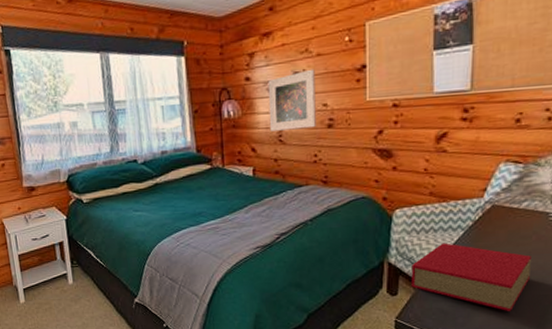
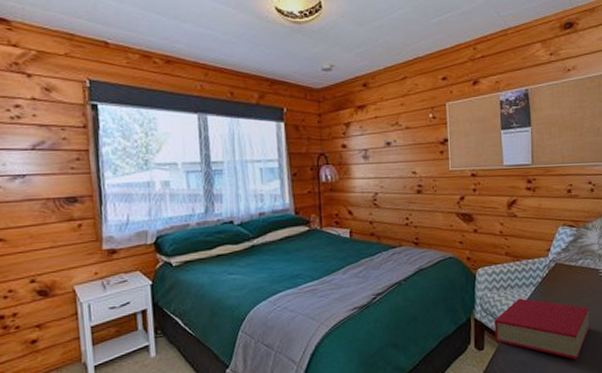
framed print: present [267,68,316,131] -> none [362,140,407,195]

